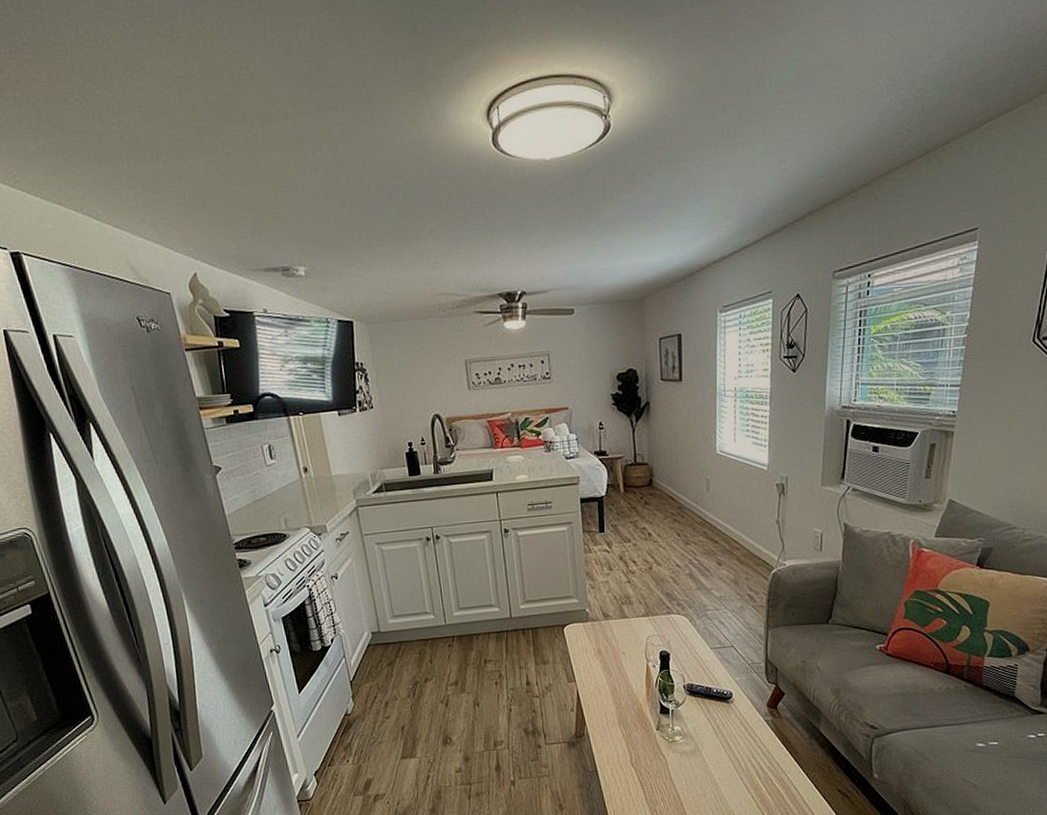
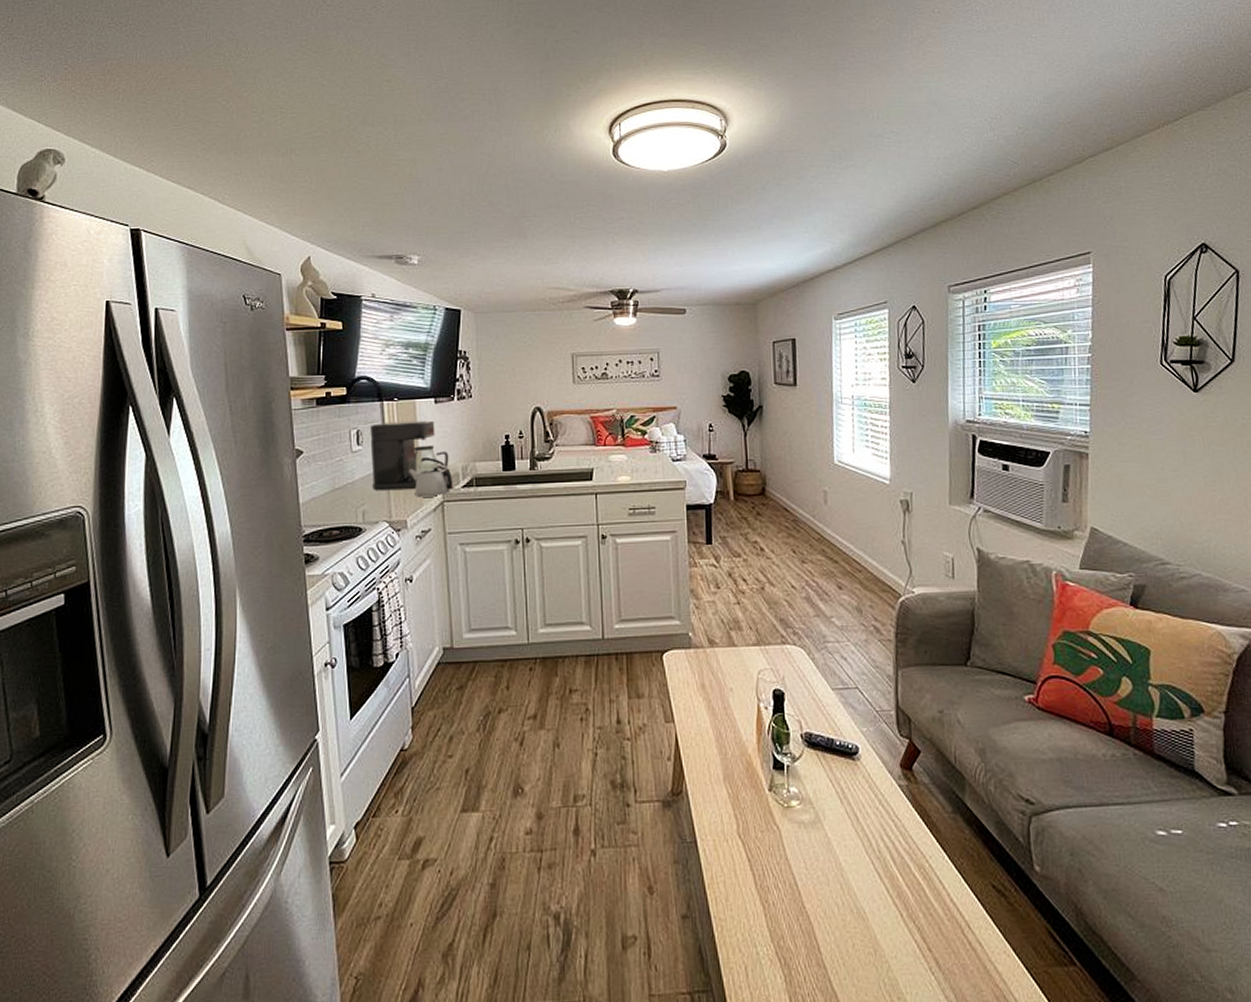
coffee maker: none [281,432,359,499] -> present [370,420,449,490]
kettle: none [322,466,365,505] -> present [409,456,453,499]

